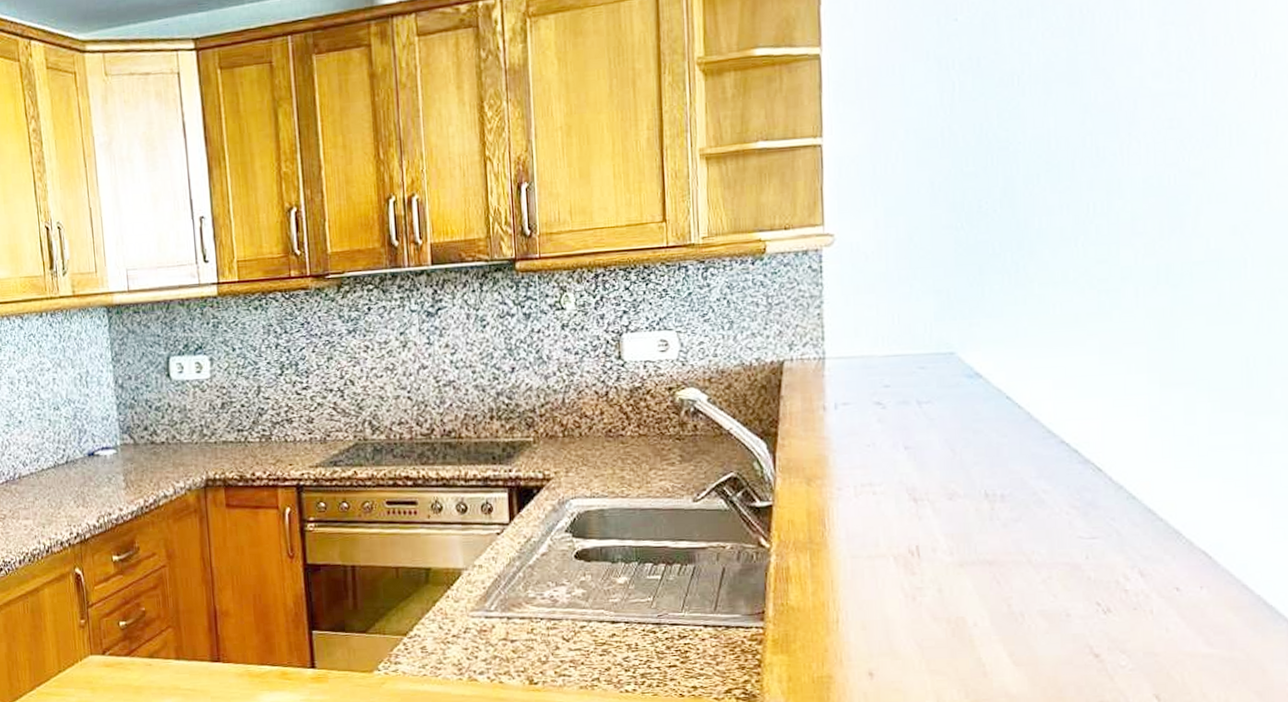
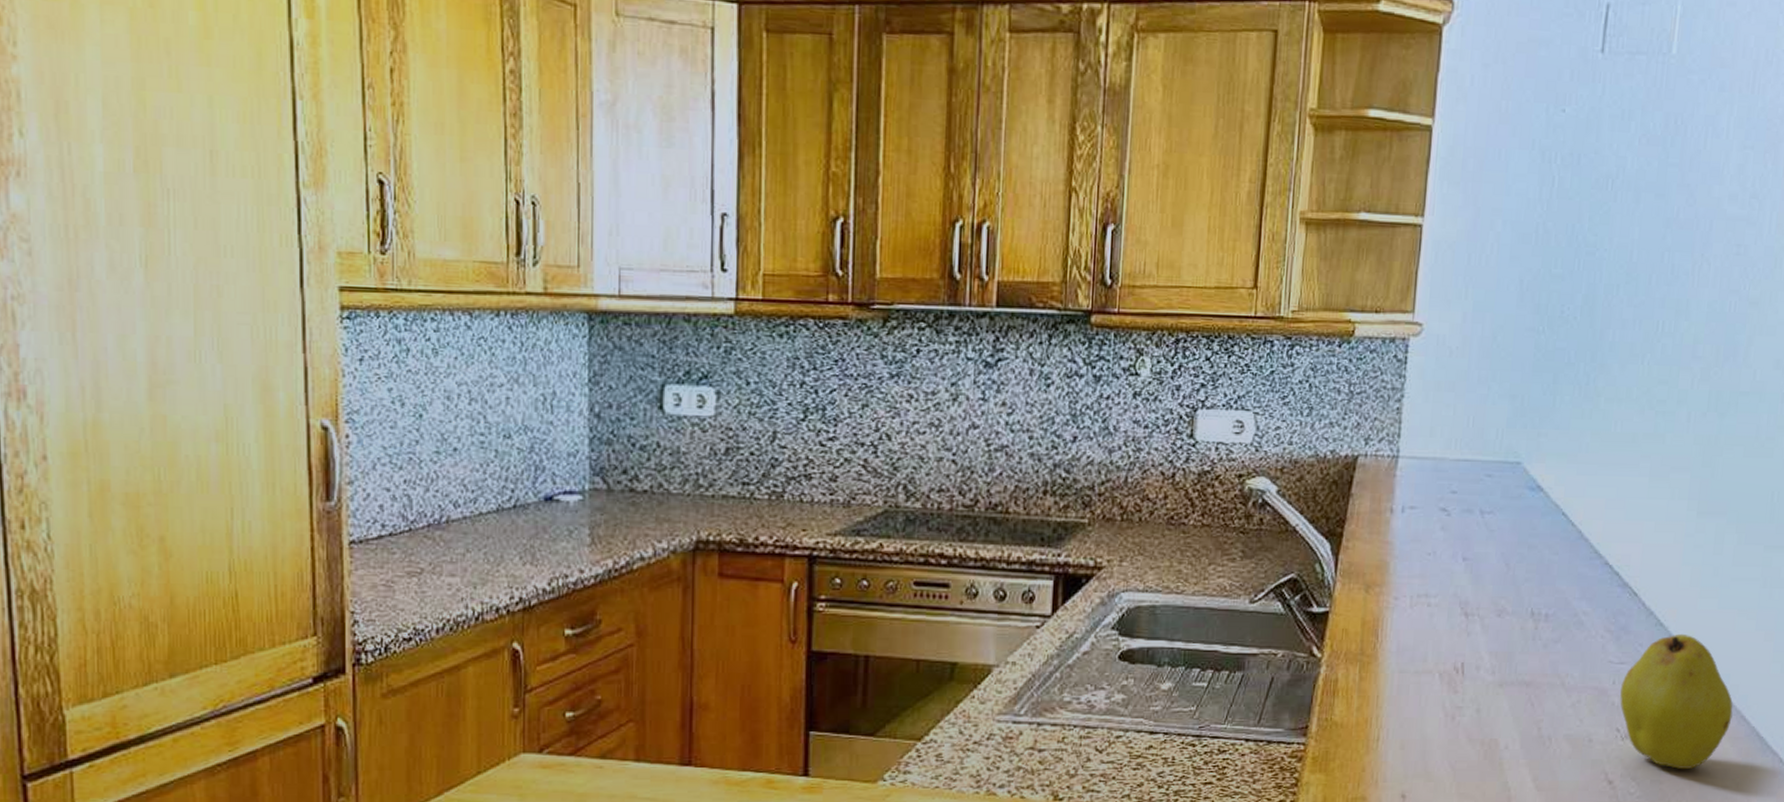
fruit: none [1096,505,1232,642] -> present [1620,633,1733,770]

